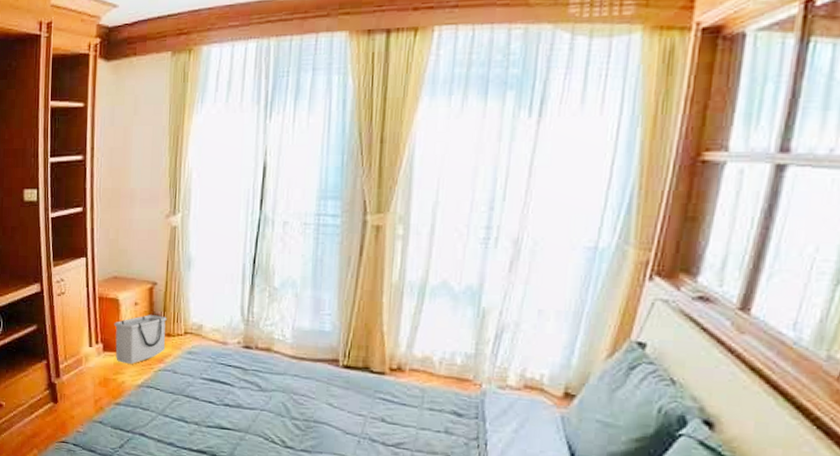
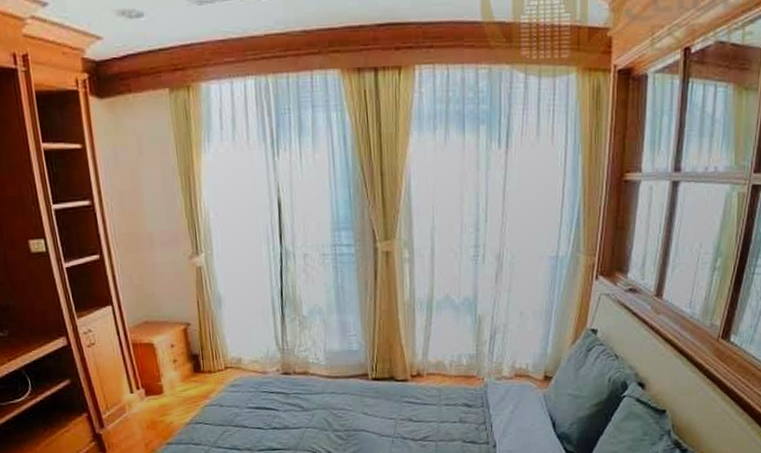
storage bin: present [114,315,167,364] -> none [152,354,208,405]

